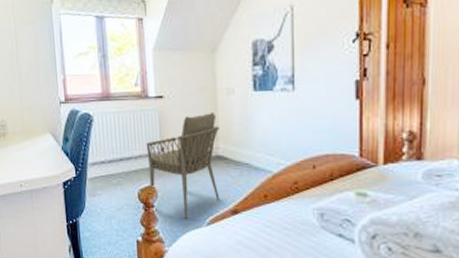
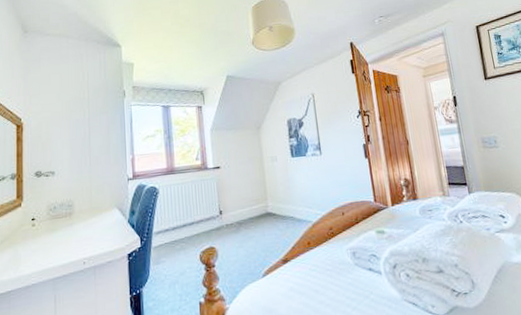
armchair: present [146,113,220,219] -> none [206,177,272,274]

